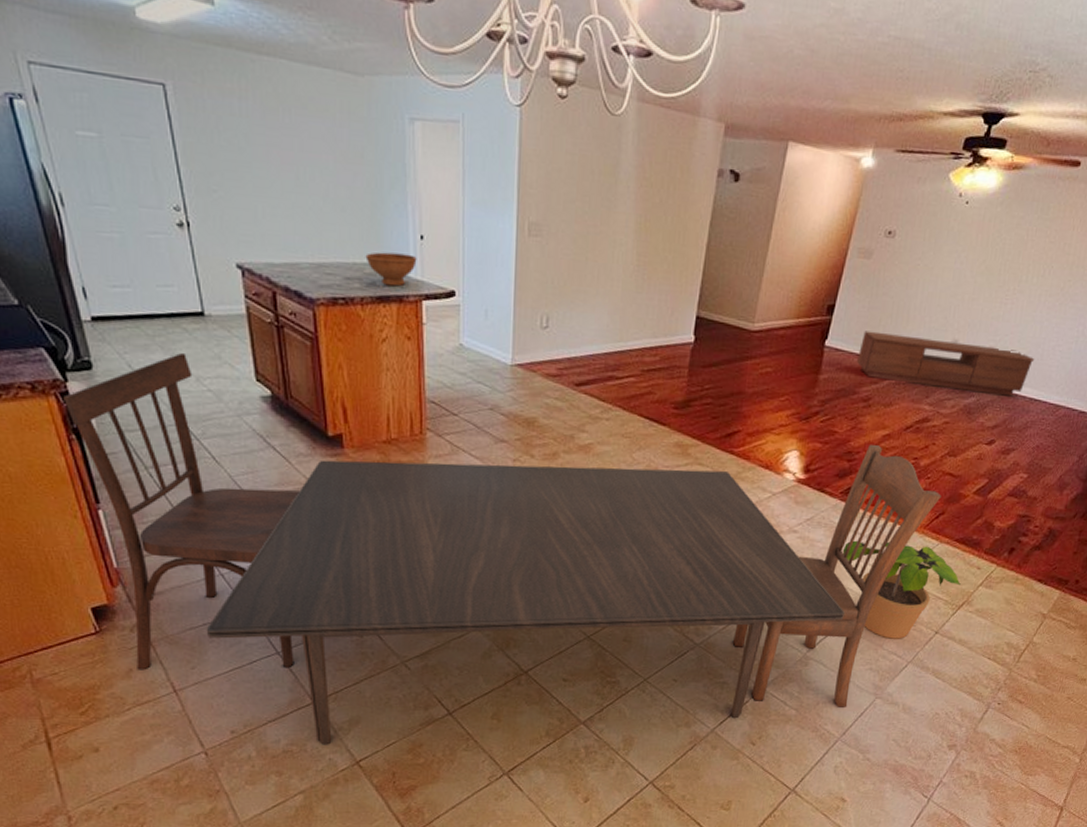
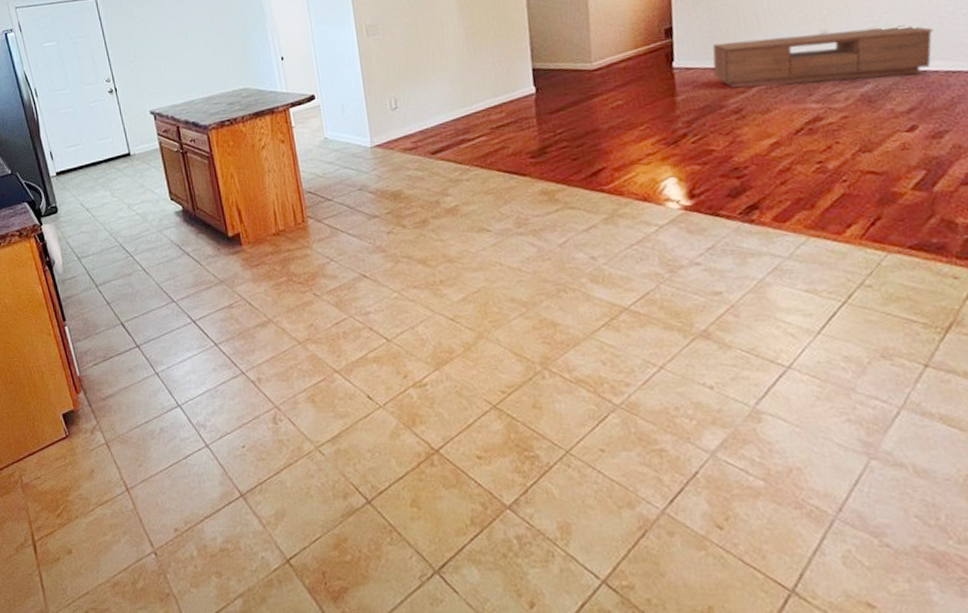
dining chair: present [63,353,301,670] -> none [40,188,222,471]
dining table: present [206,460,845,745] -> none [148,211,791,542]
bowl: present [365,252,417,287] -> none [241,74,281,103]
dining chair: present [732,444,942,707] -> none [657,155,870,474]
potted plant: present [842,540,961,639] -> none [762,259,937,380]

